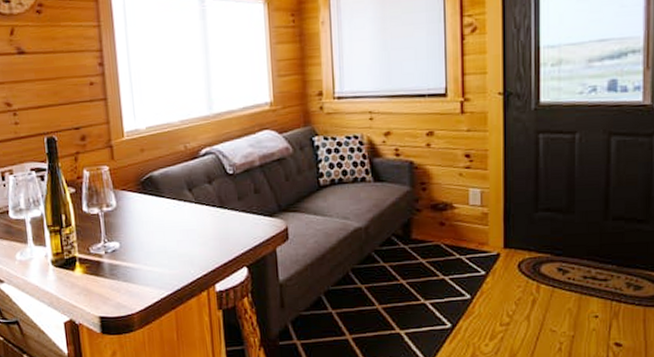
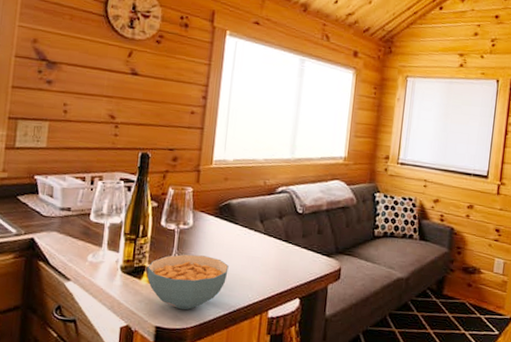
cereal bowl: none [78,236,164,296] -> present [147,254,229,310]

